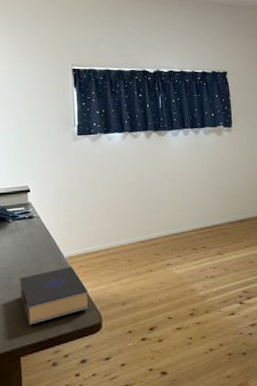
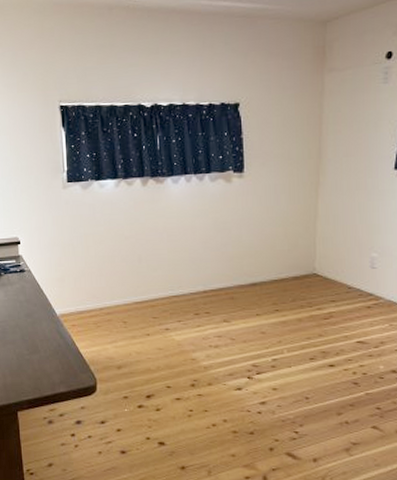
book: present [20,267,89,325] -> none [14,325,83,381]

